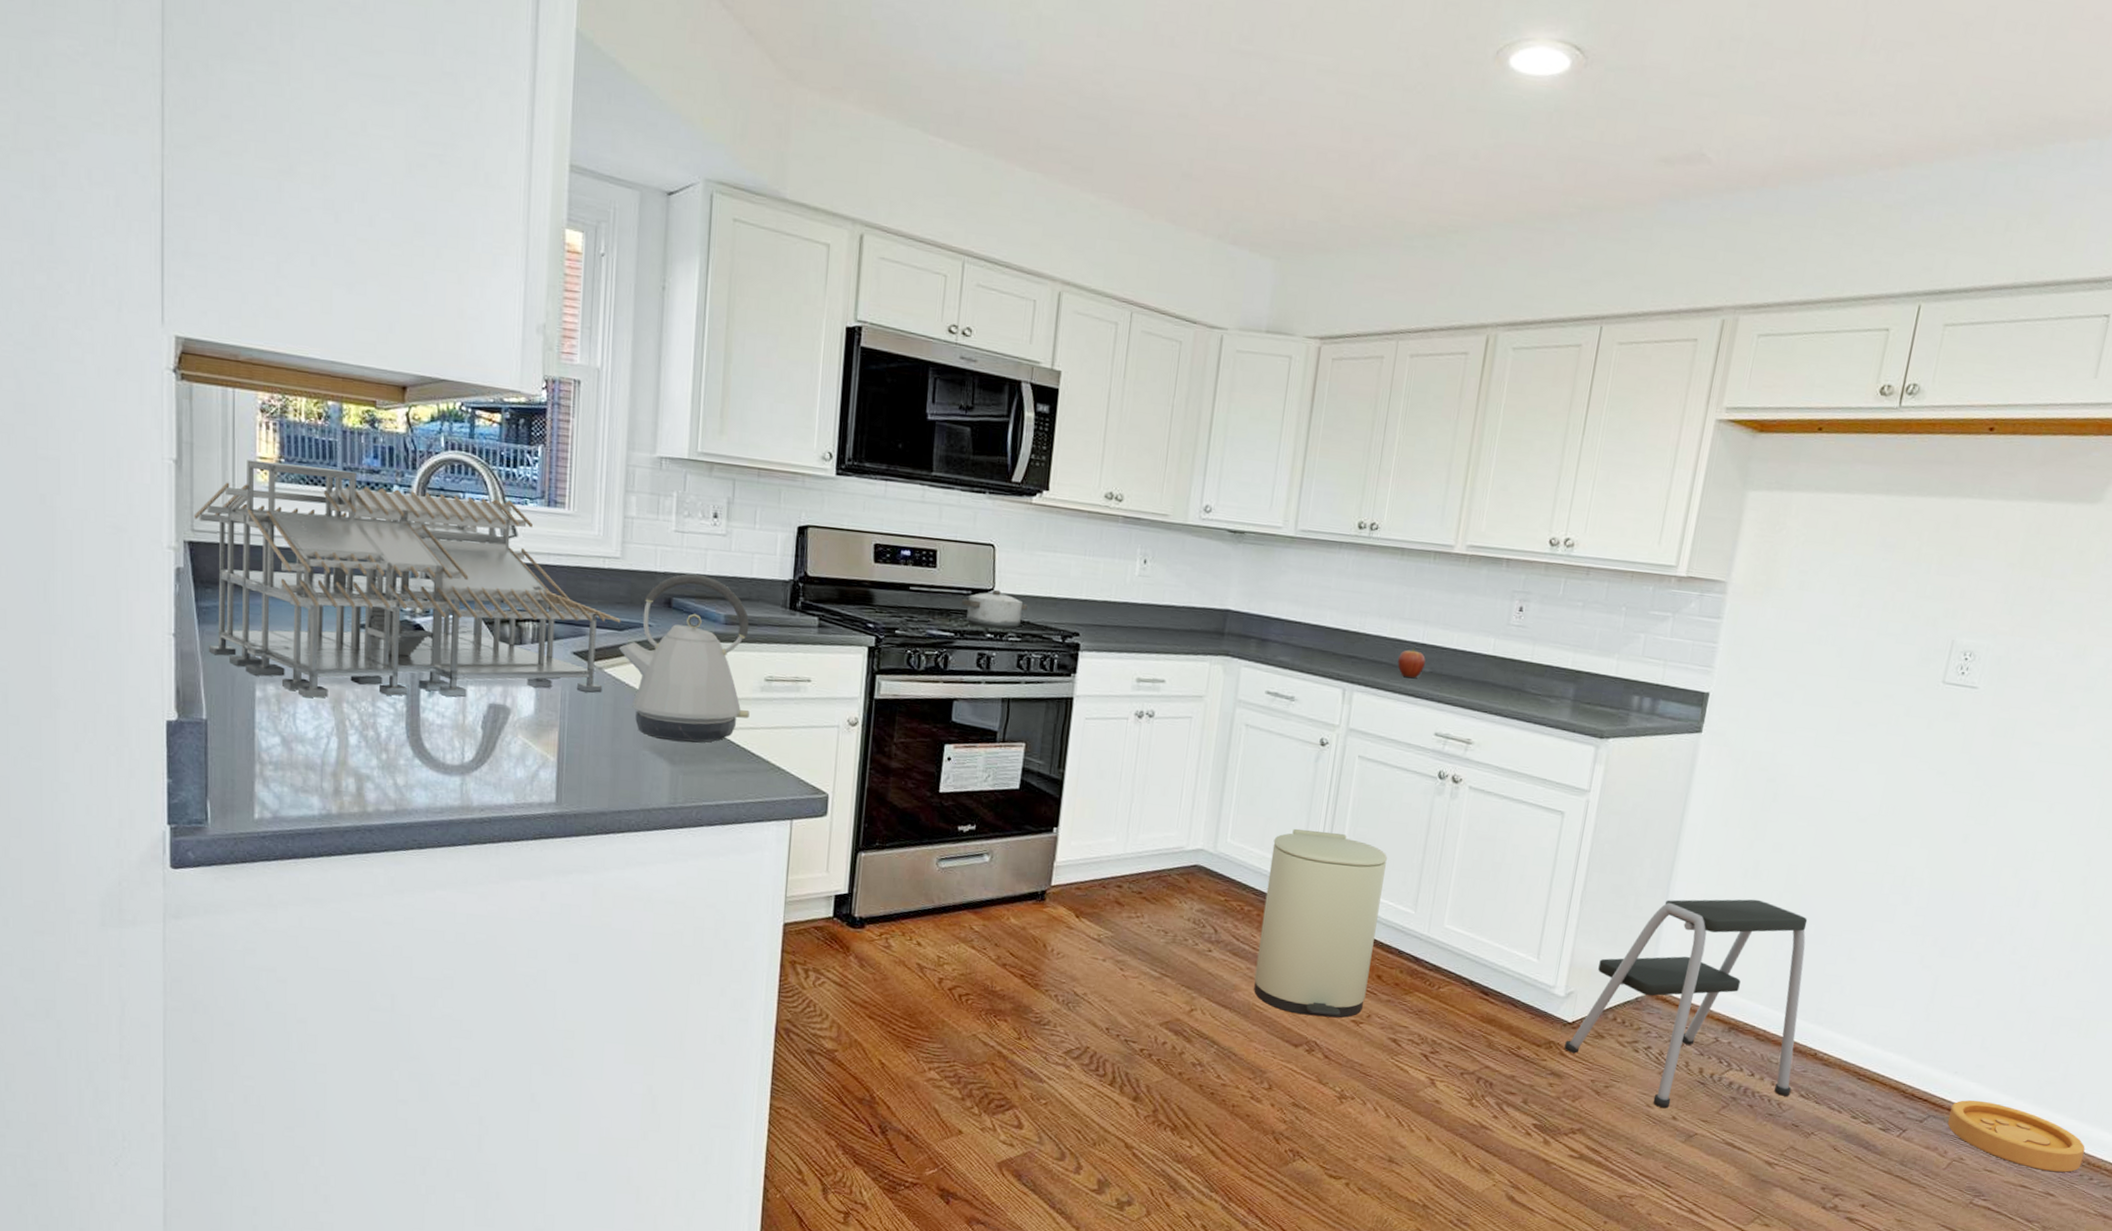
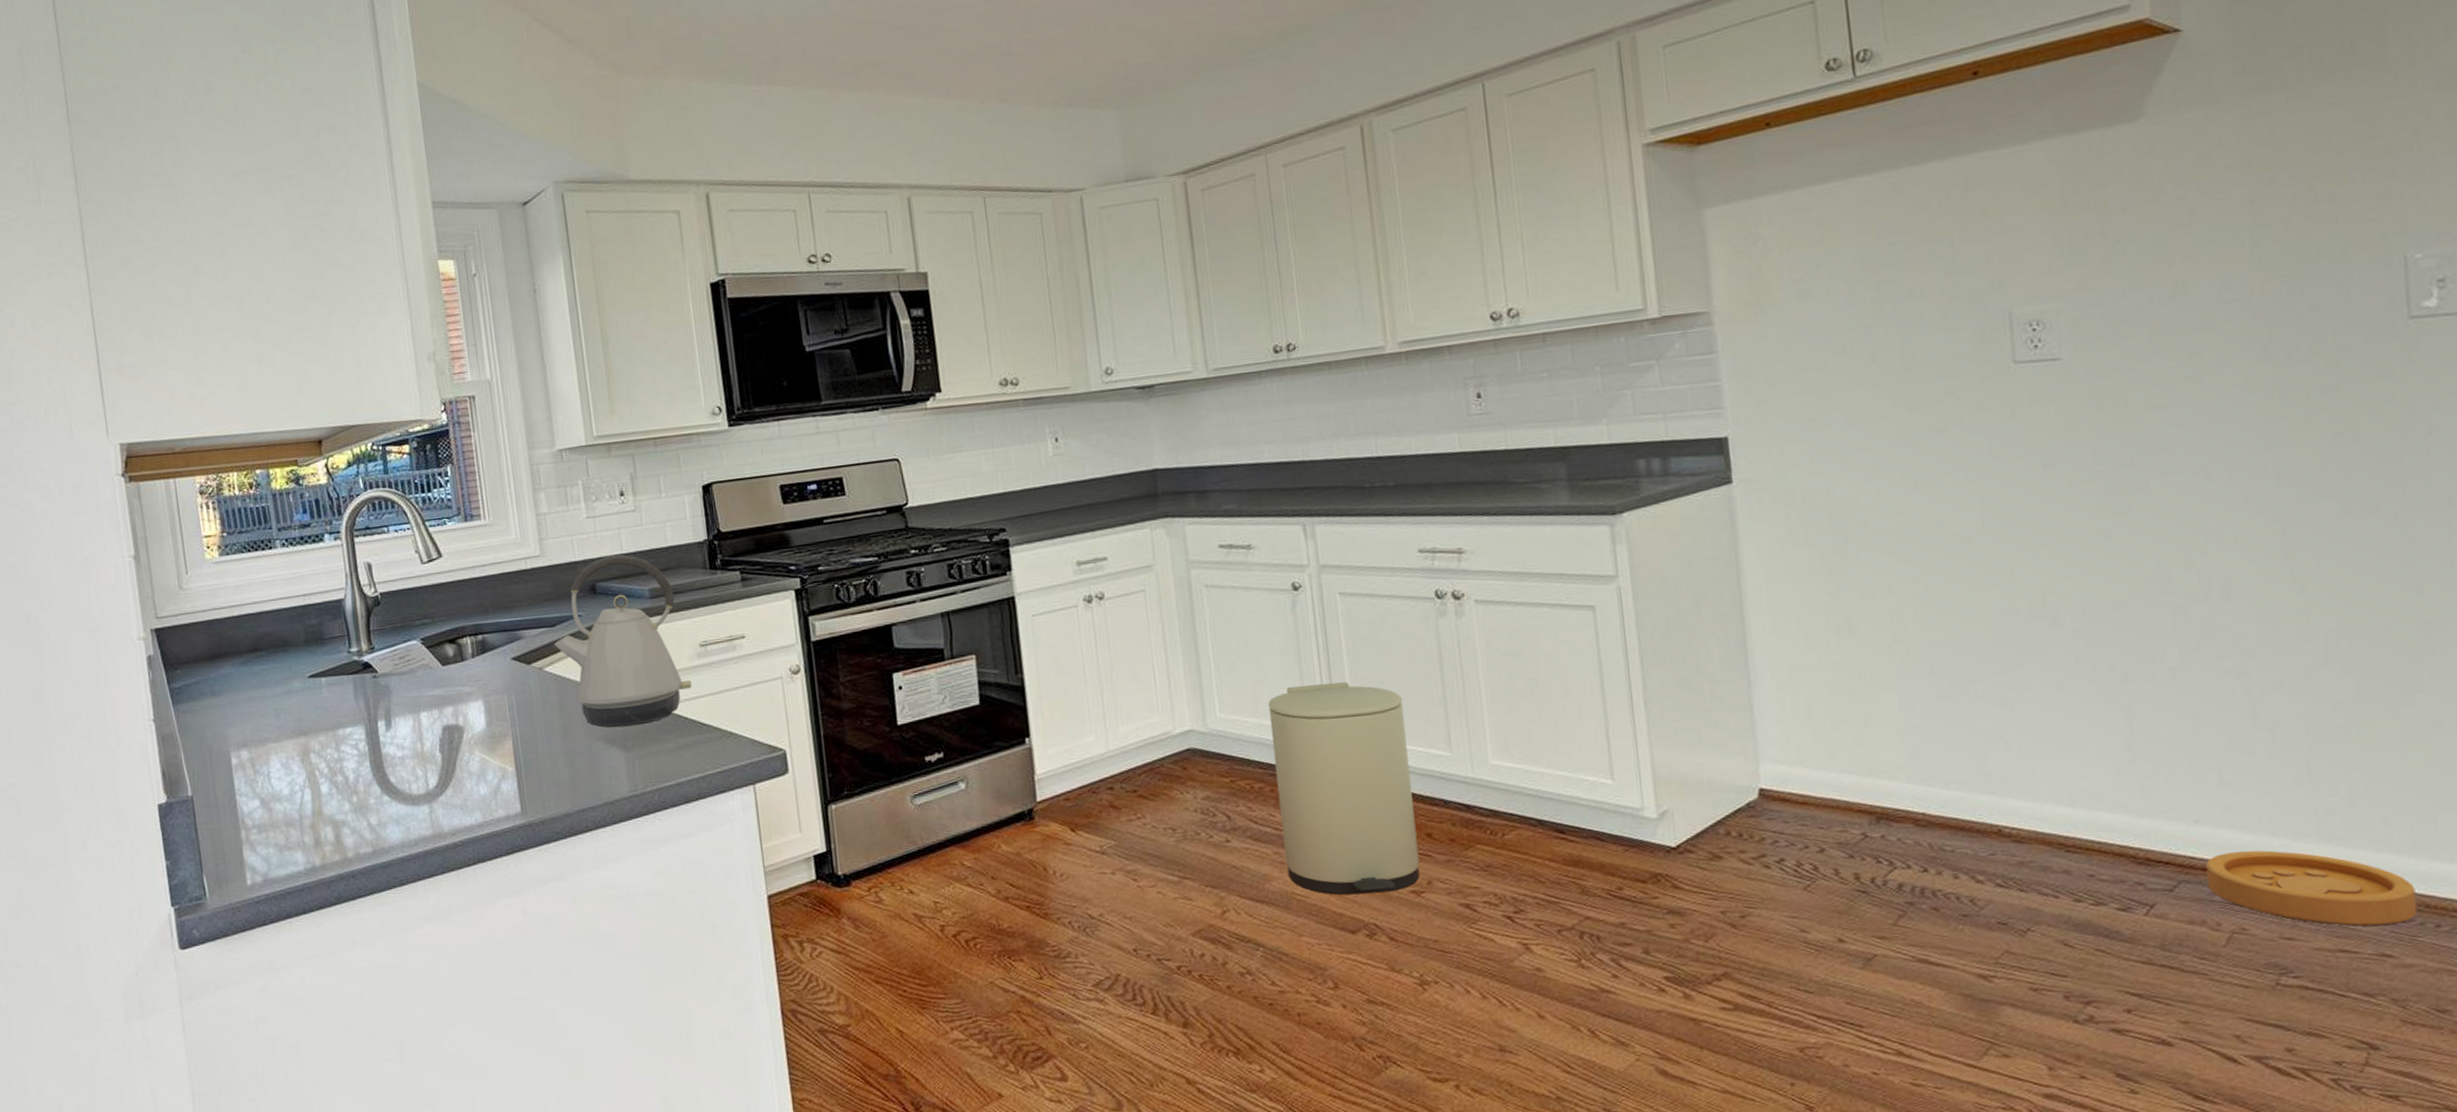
dish rack: present [193,459,621,698] -> none [156,524,552,756]
cooking pot: present [961,589,1027,630] -> none [878,503,946,545]
fruit: present [1397,648,1426,679] -> none [1355,463,1387,498]
step stool: present [1564,899,1808,1109] -> none [1675,659,1983,931]

